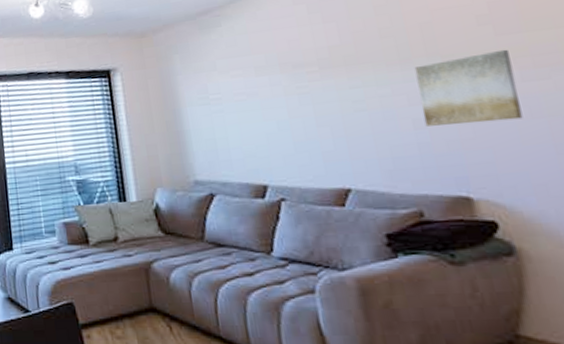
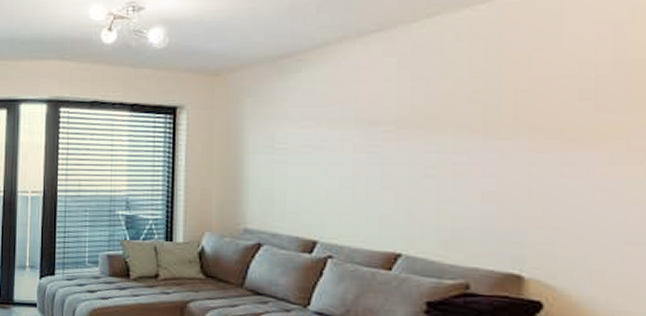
wall art: present [414,49,523,126] -> none [494,128,604,203]

